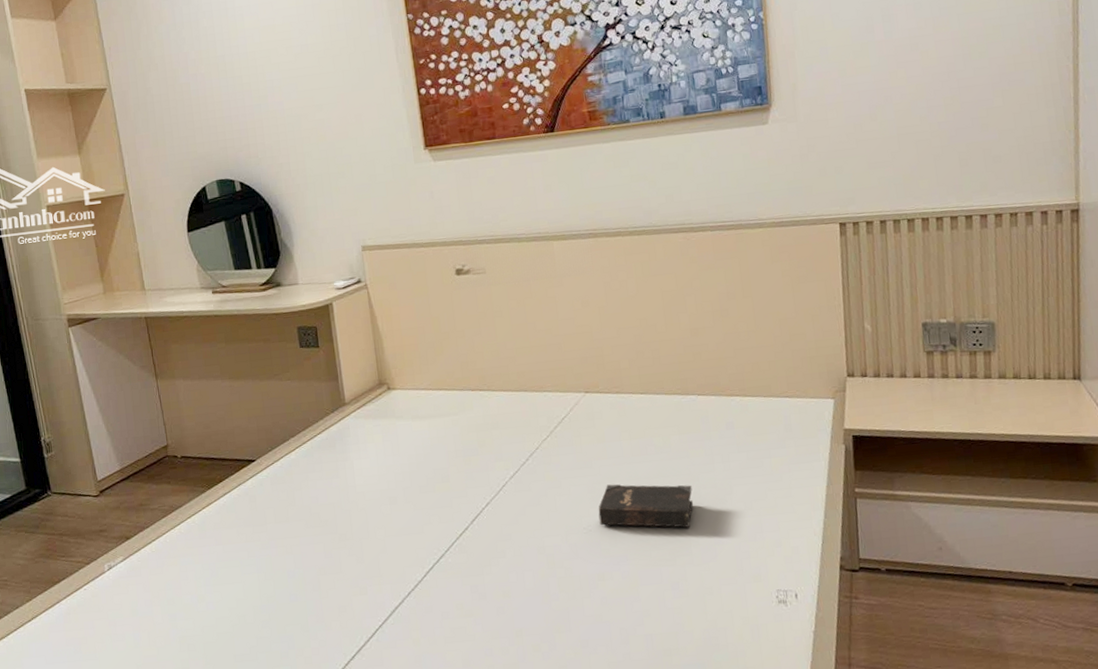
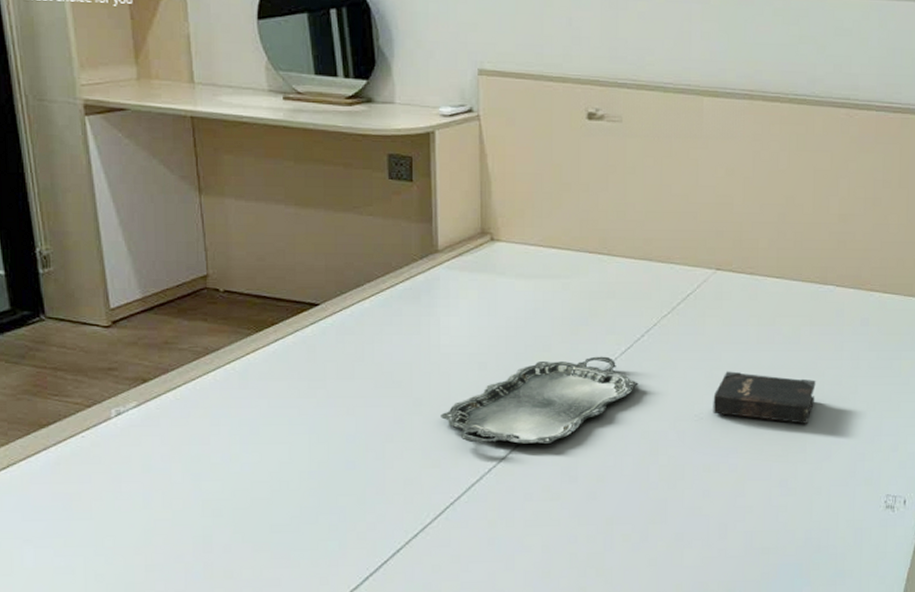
serving tray: none [363,481,529,570] -> present [441,356,639,445]

